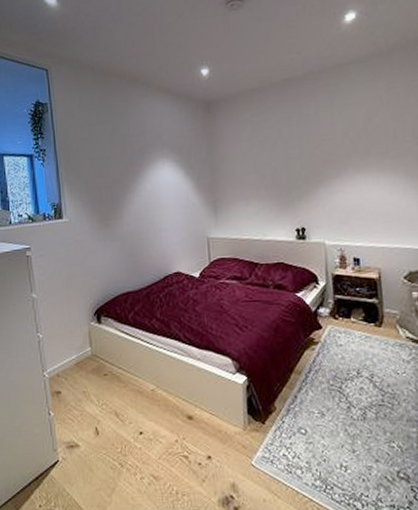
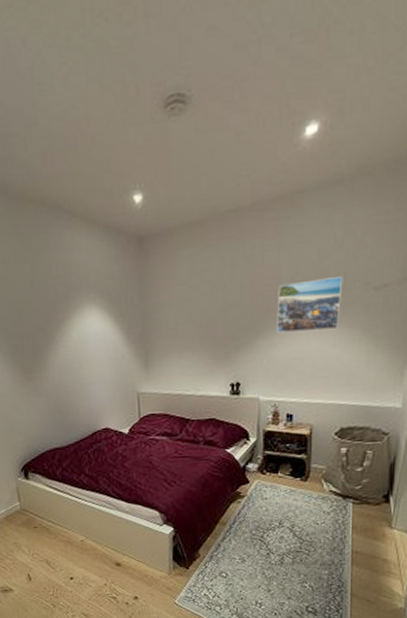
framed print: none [333,132,395,182] -> present [277,276,343,333]

